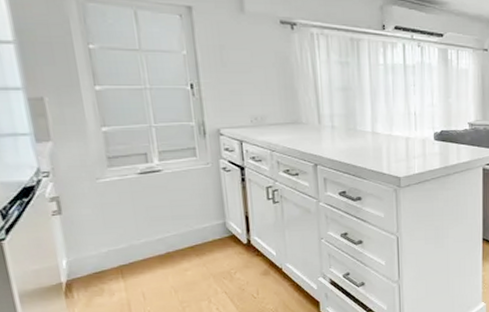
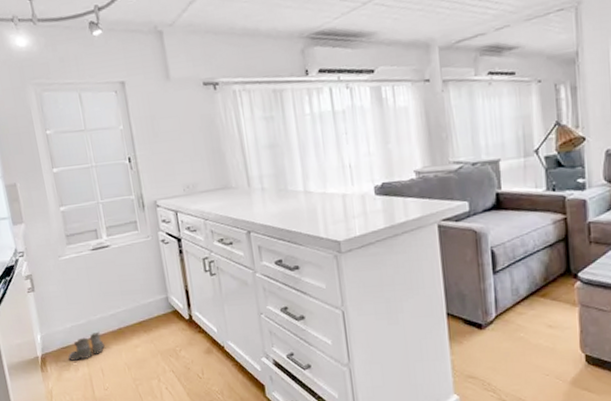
boots: none [102,256,148,287] -> present [68,331,105,362]

